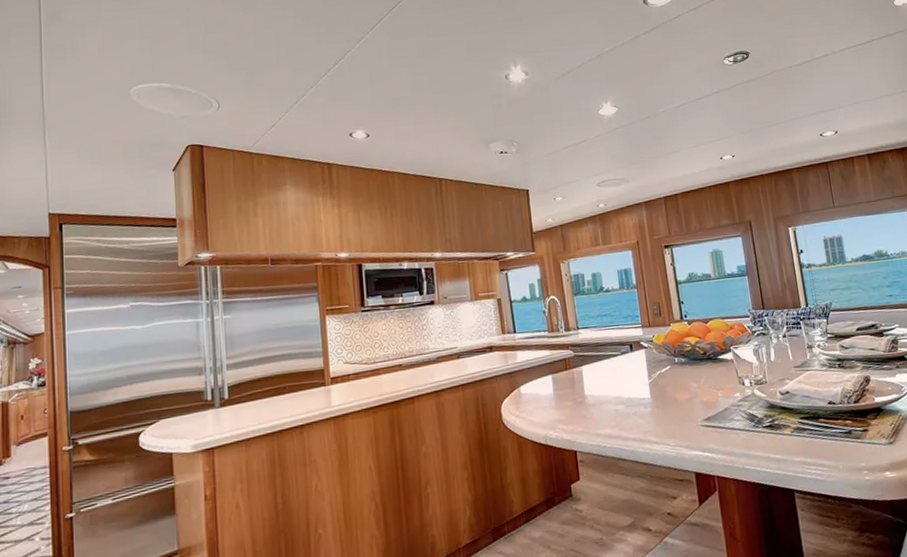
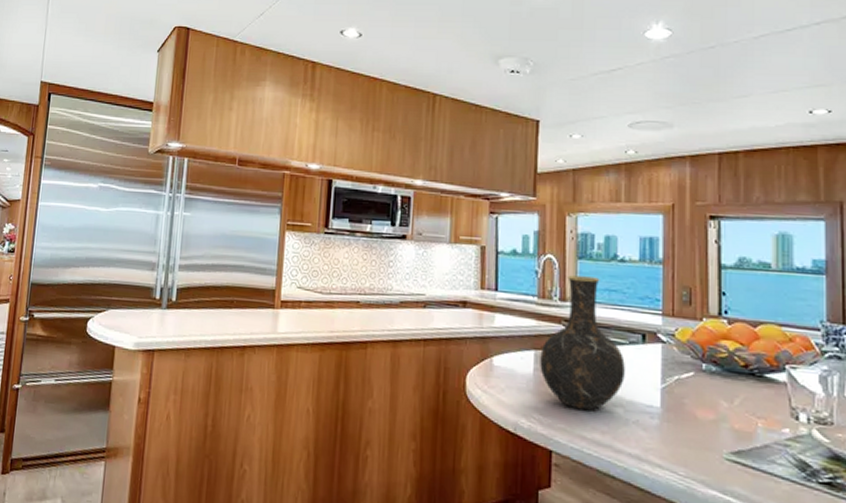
vase: none [556,307,622,414] -> present [540,275,625,411]

